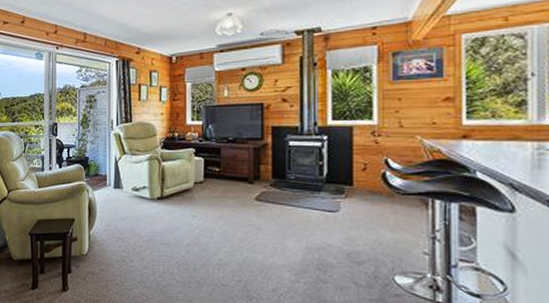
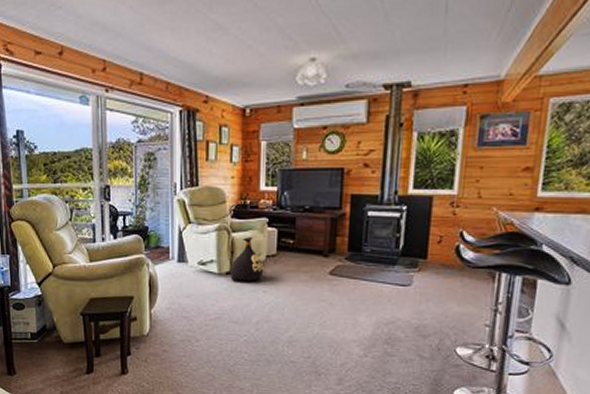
bag: none [162,166,193,206] -> present [230,237,264,281]

